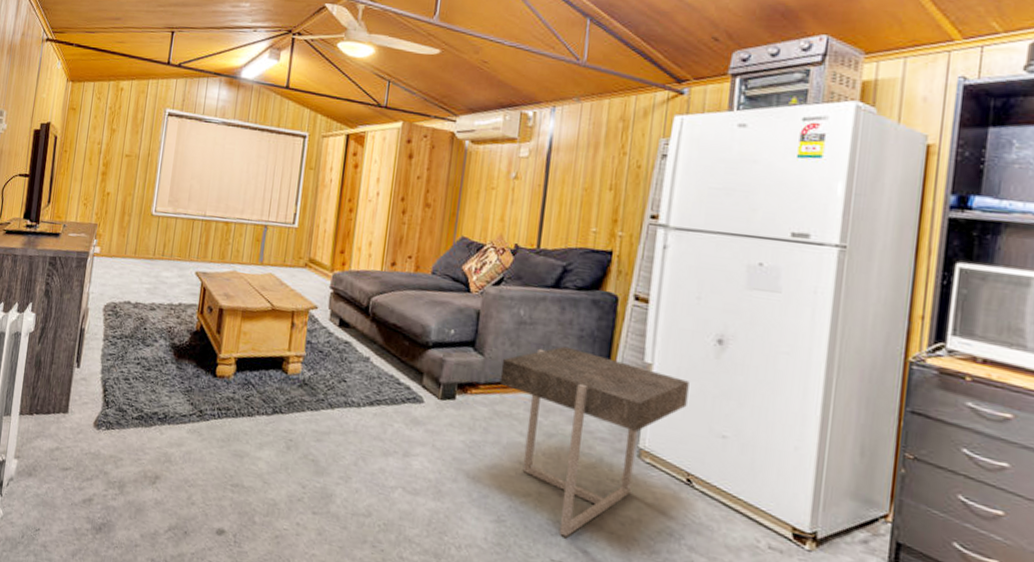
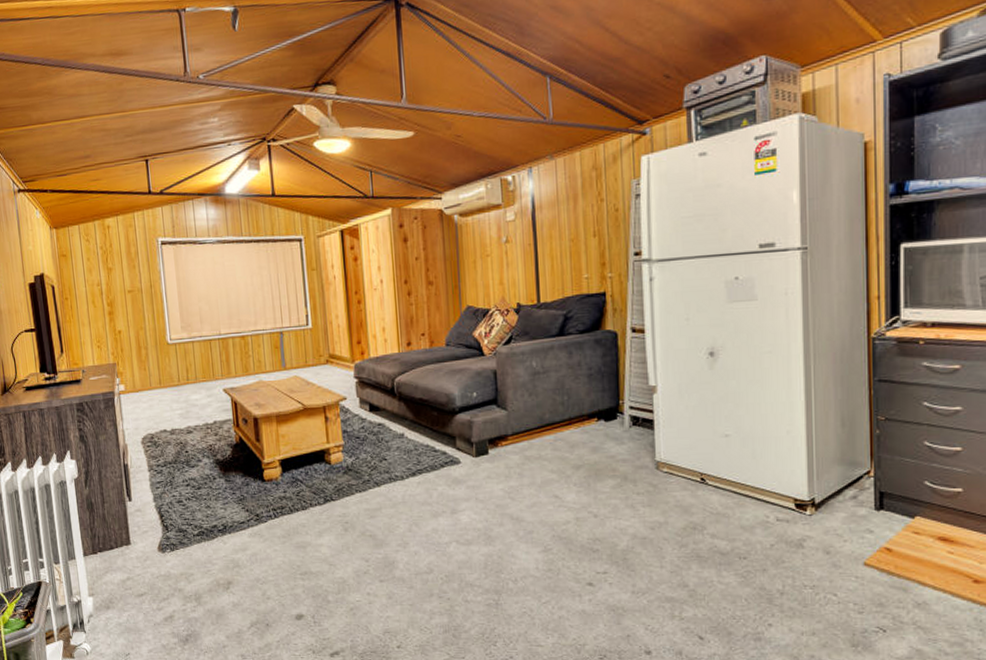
side table: present [499,346,690,537] -> none [524,386,691,551]

